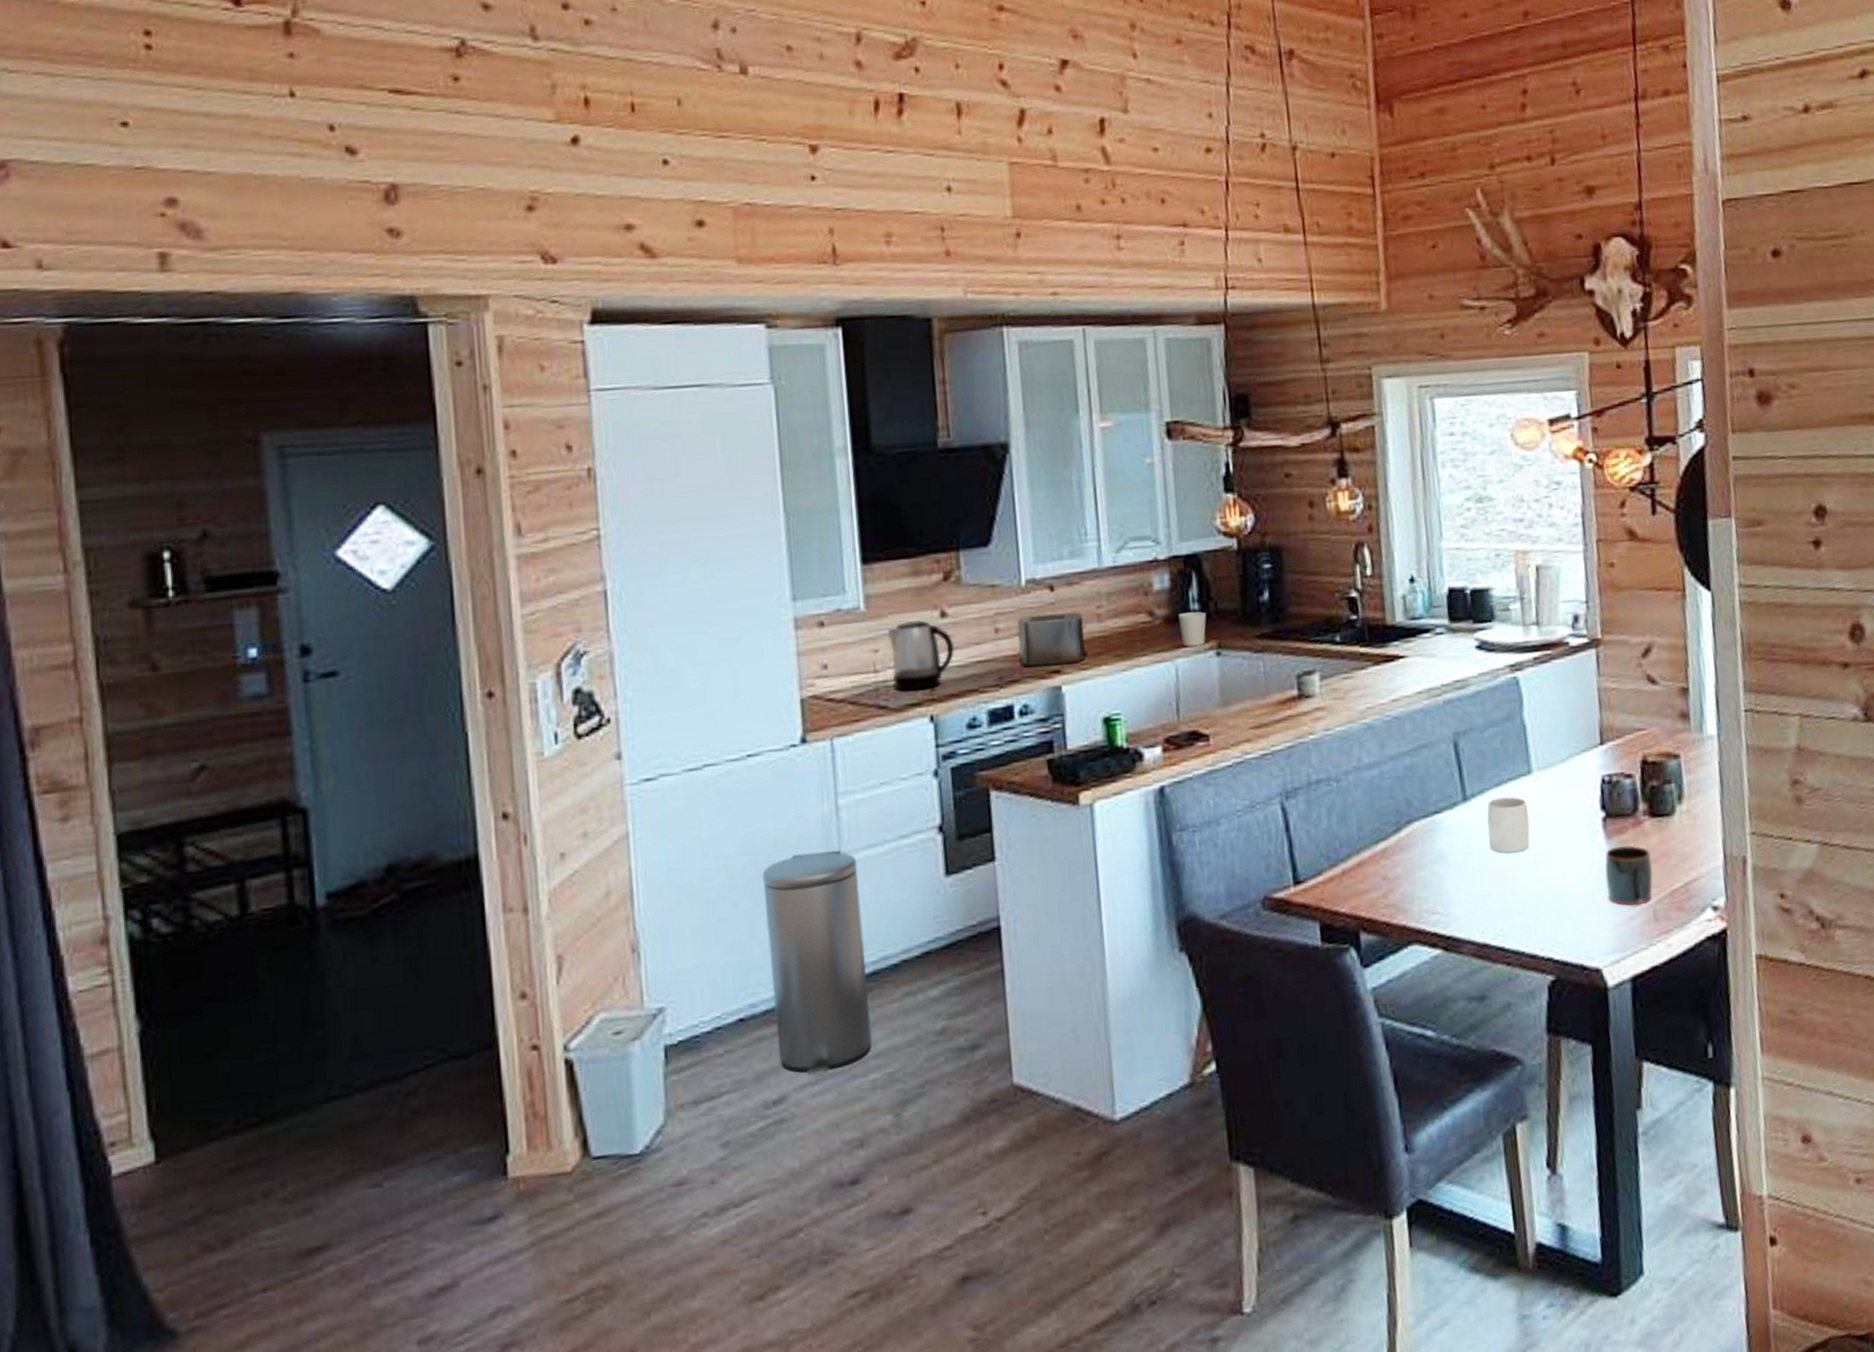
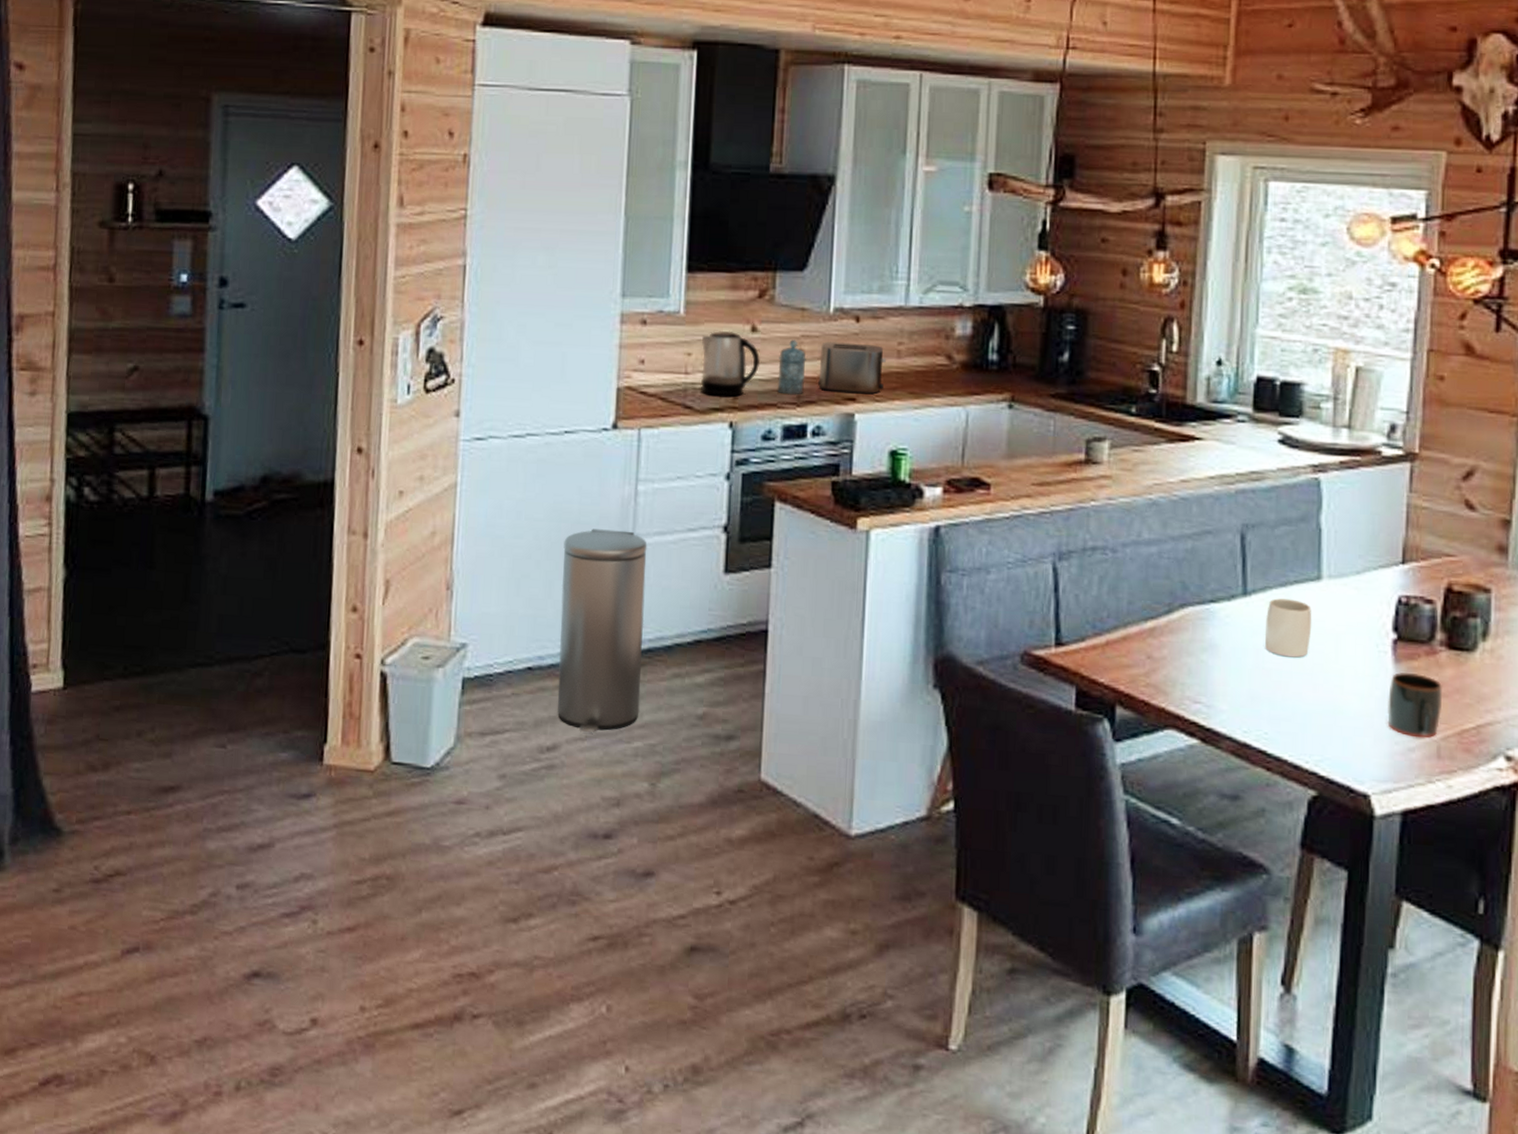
canister: none [974,619,1005,678] -> present [777,340,806,395]
dixie cup: present [1178,611,1207,647] -> none [975,361,1004,396]

